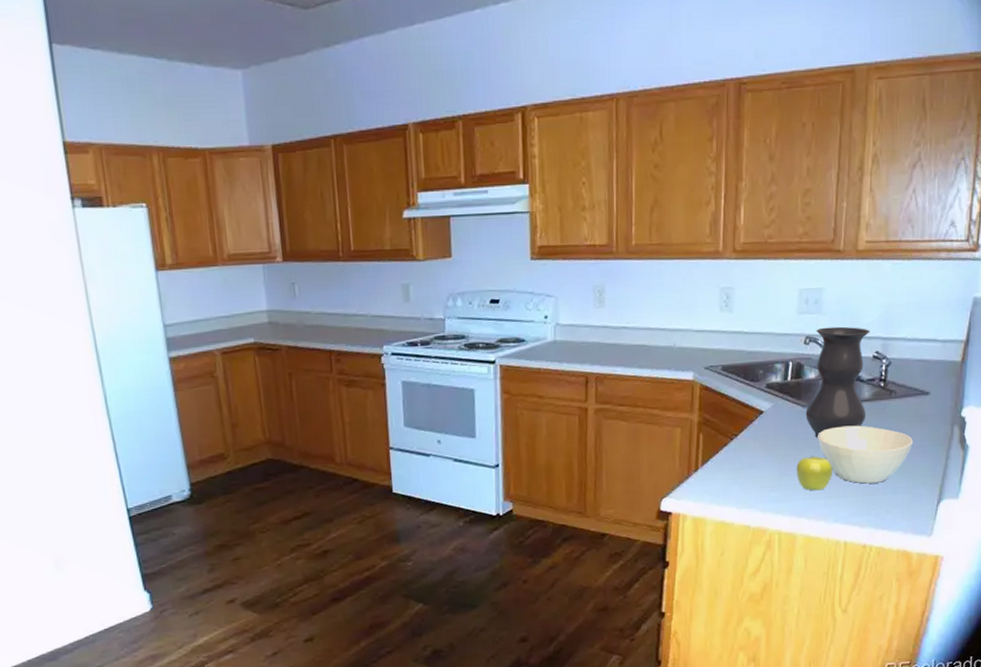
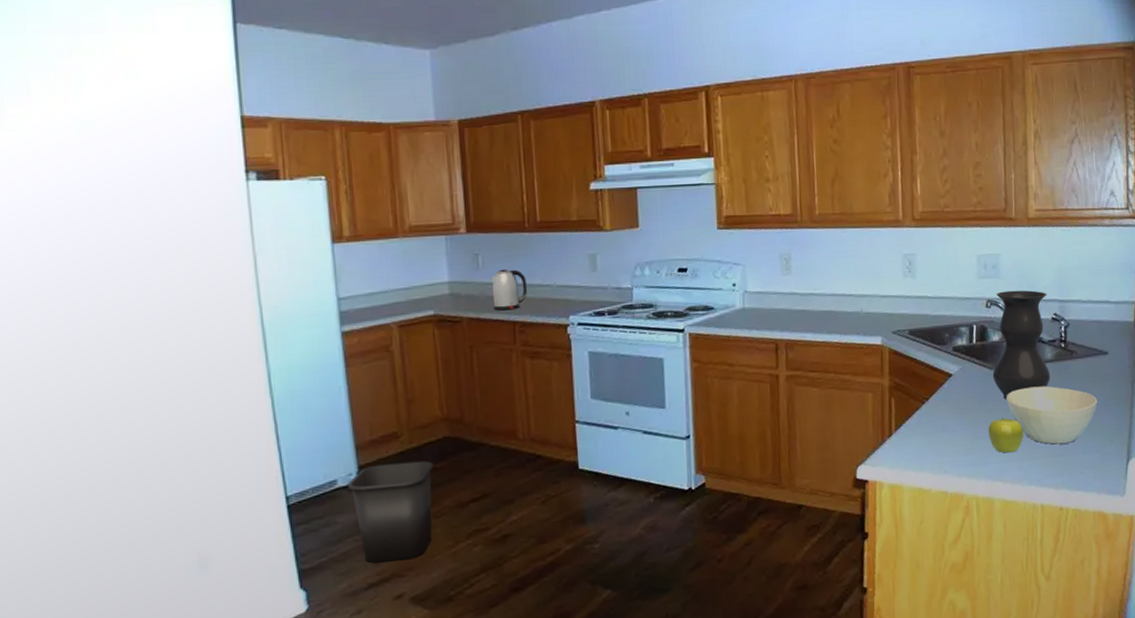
waste bin: none [182,480,259,571] -> present [348,460,434,564]
kettle: none [308,298,343,340] -> present [491,269,528,311]

